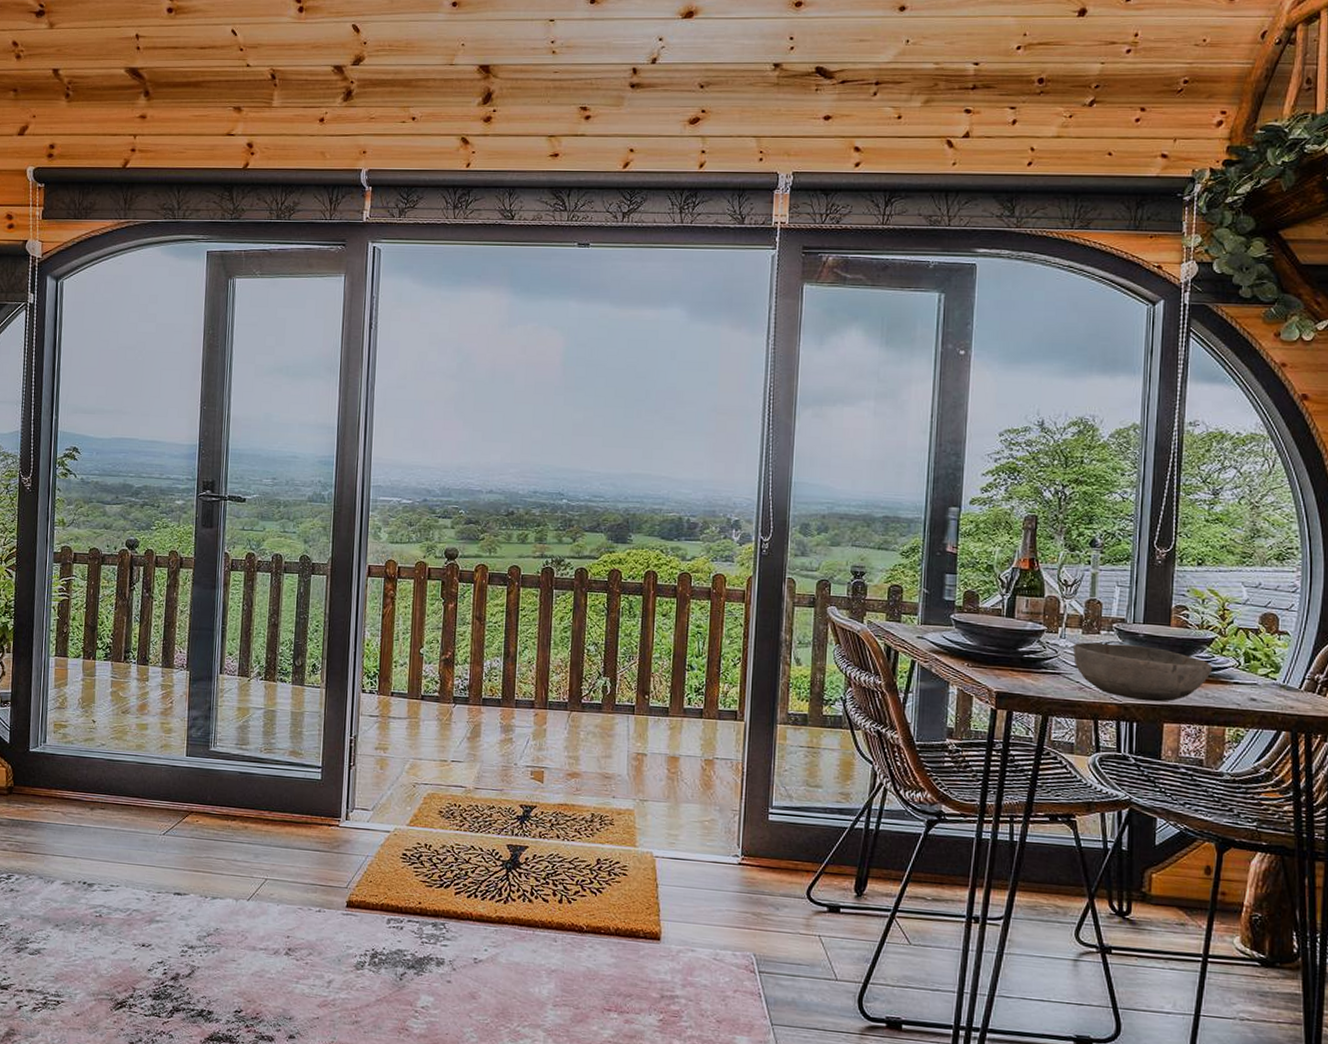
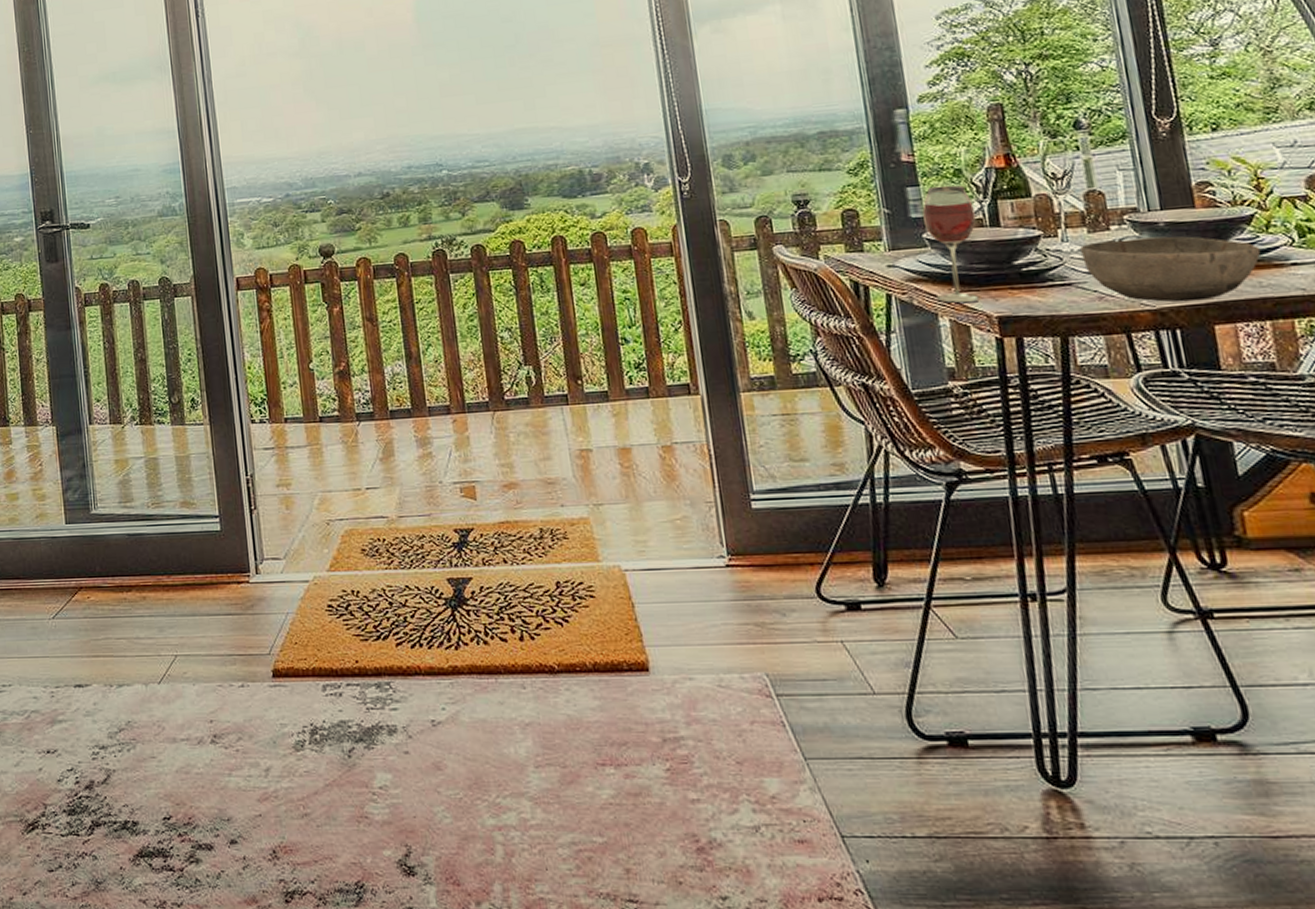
wineglass: none [951,576,997,677] -> present [922,185,980,303]

